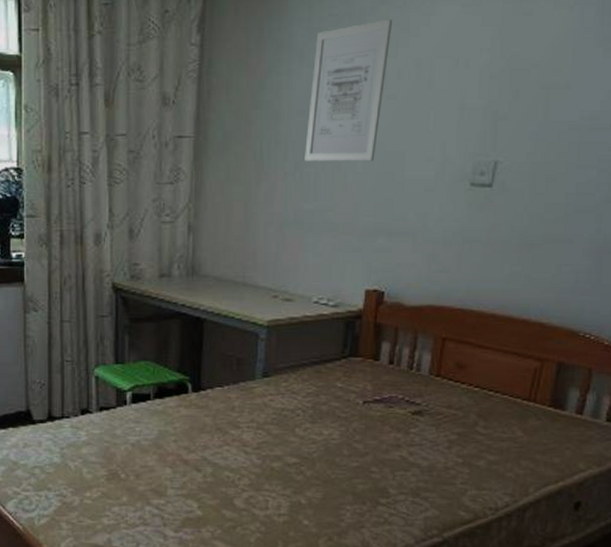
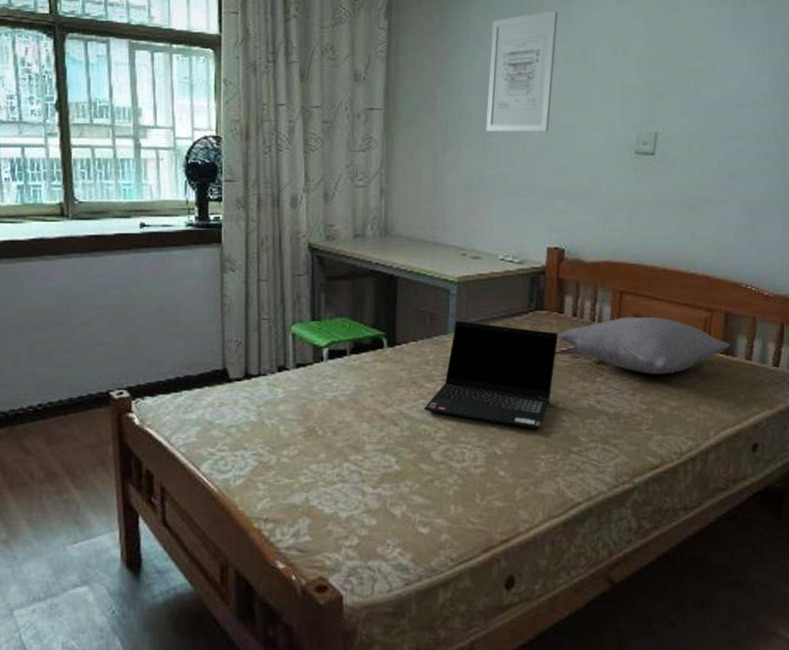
laptop computer: none [228,366,372,480] -> present [424,320,558,429]
pillow: none [370,365,560,428] -> present [557,316,730,375]

